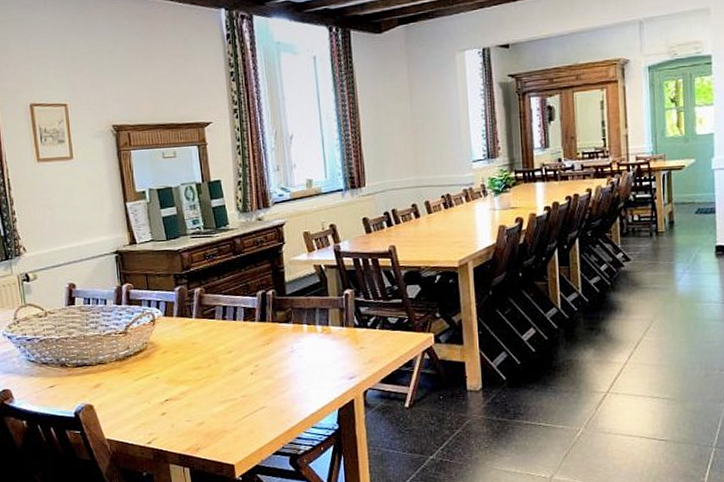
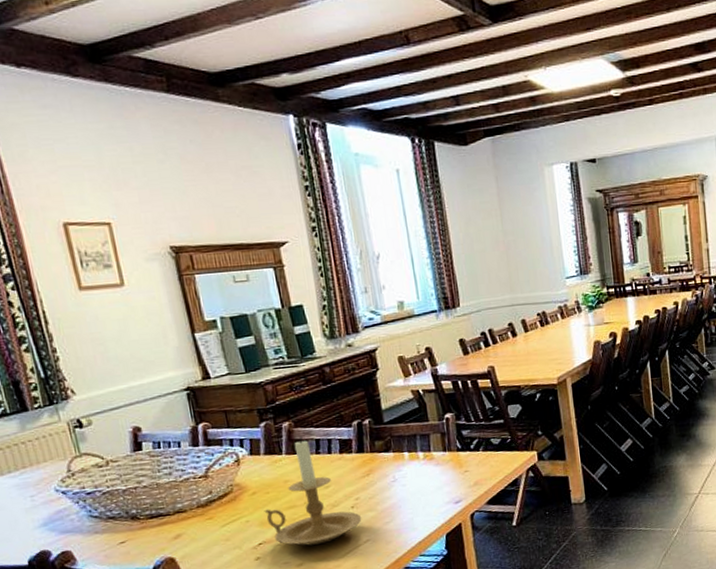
candle holder: none [172,302,260,406] -> present [264,437,362,546]

